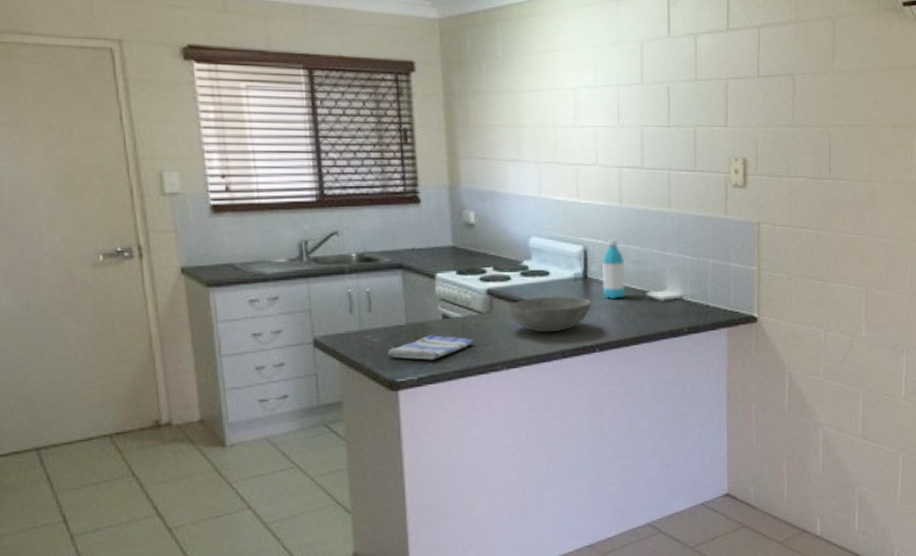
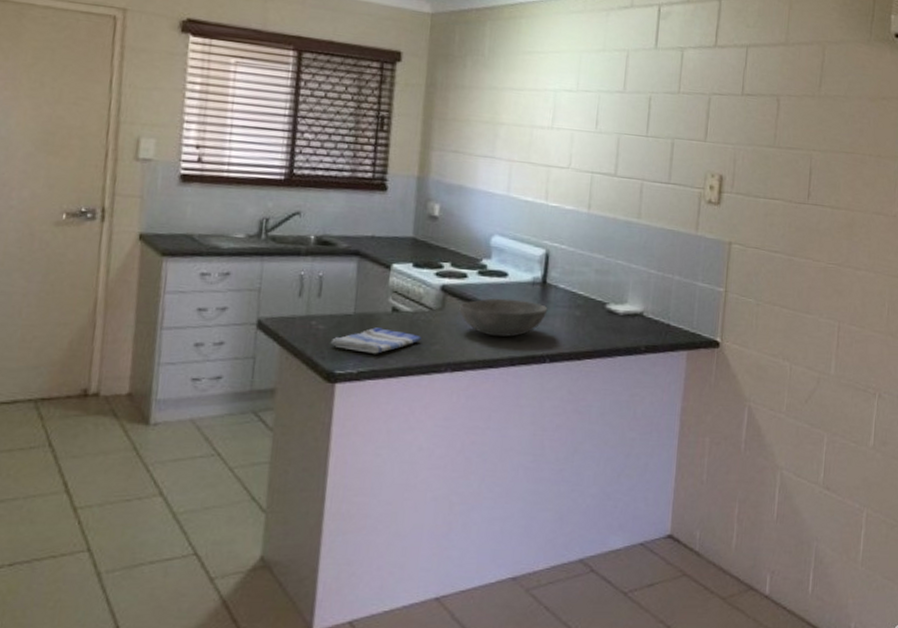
water bottle: present [602,238,625,299] -> none [561,244,586,308]

